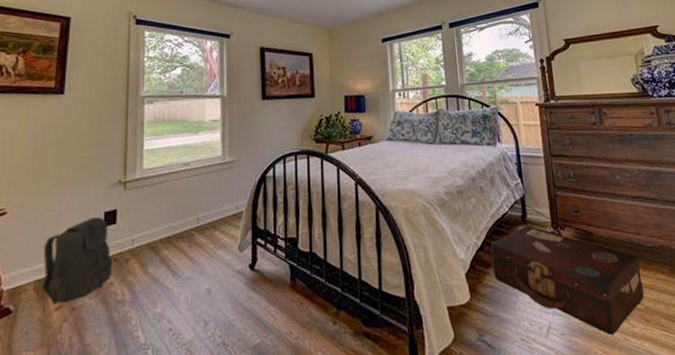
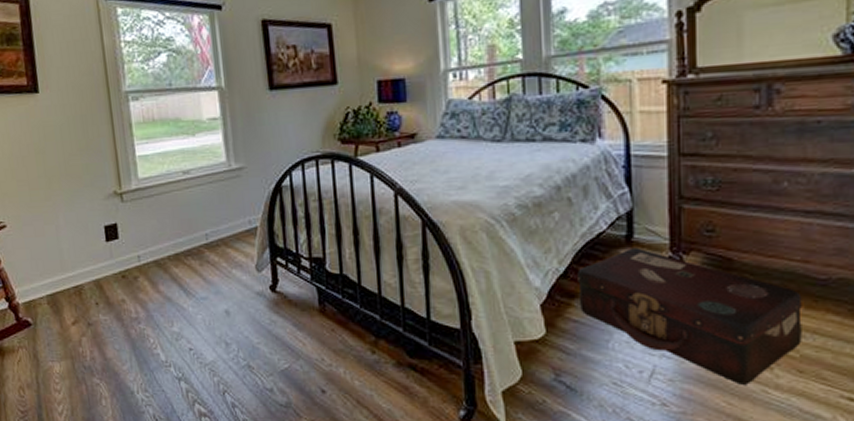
backpack: present [42,217,113,305] -> none [49,231,123,319]

